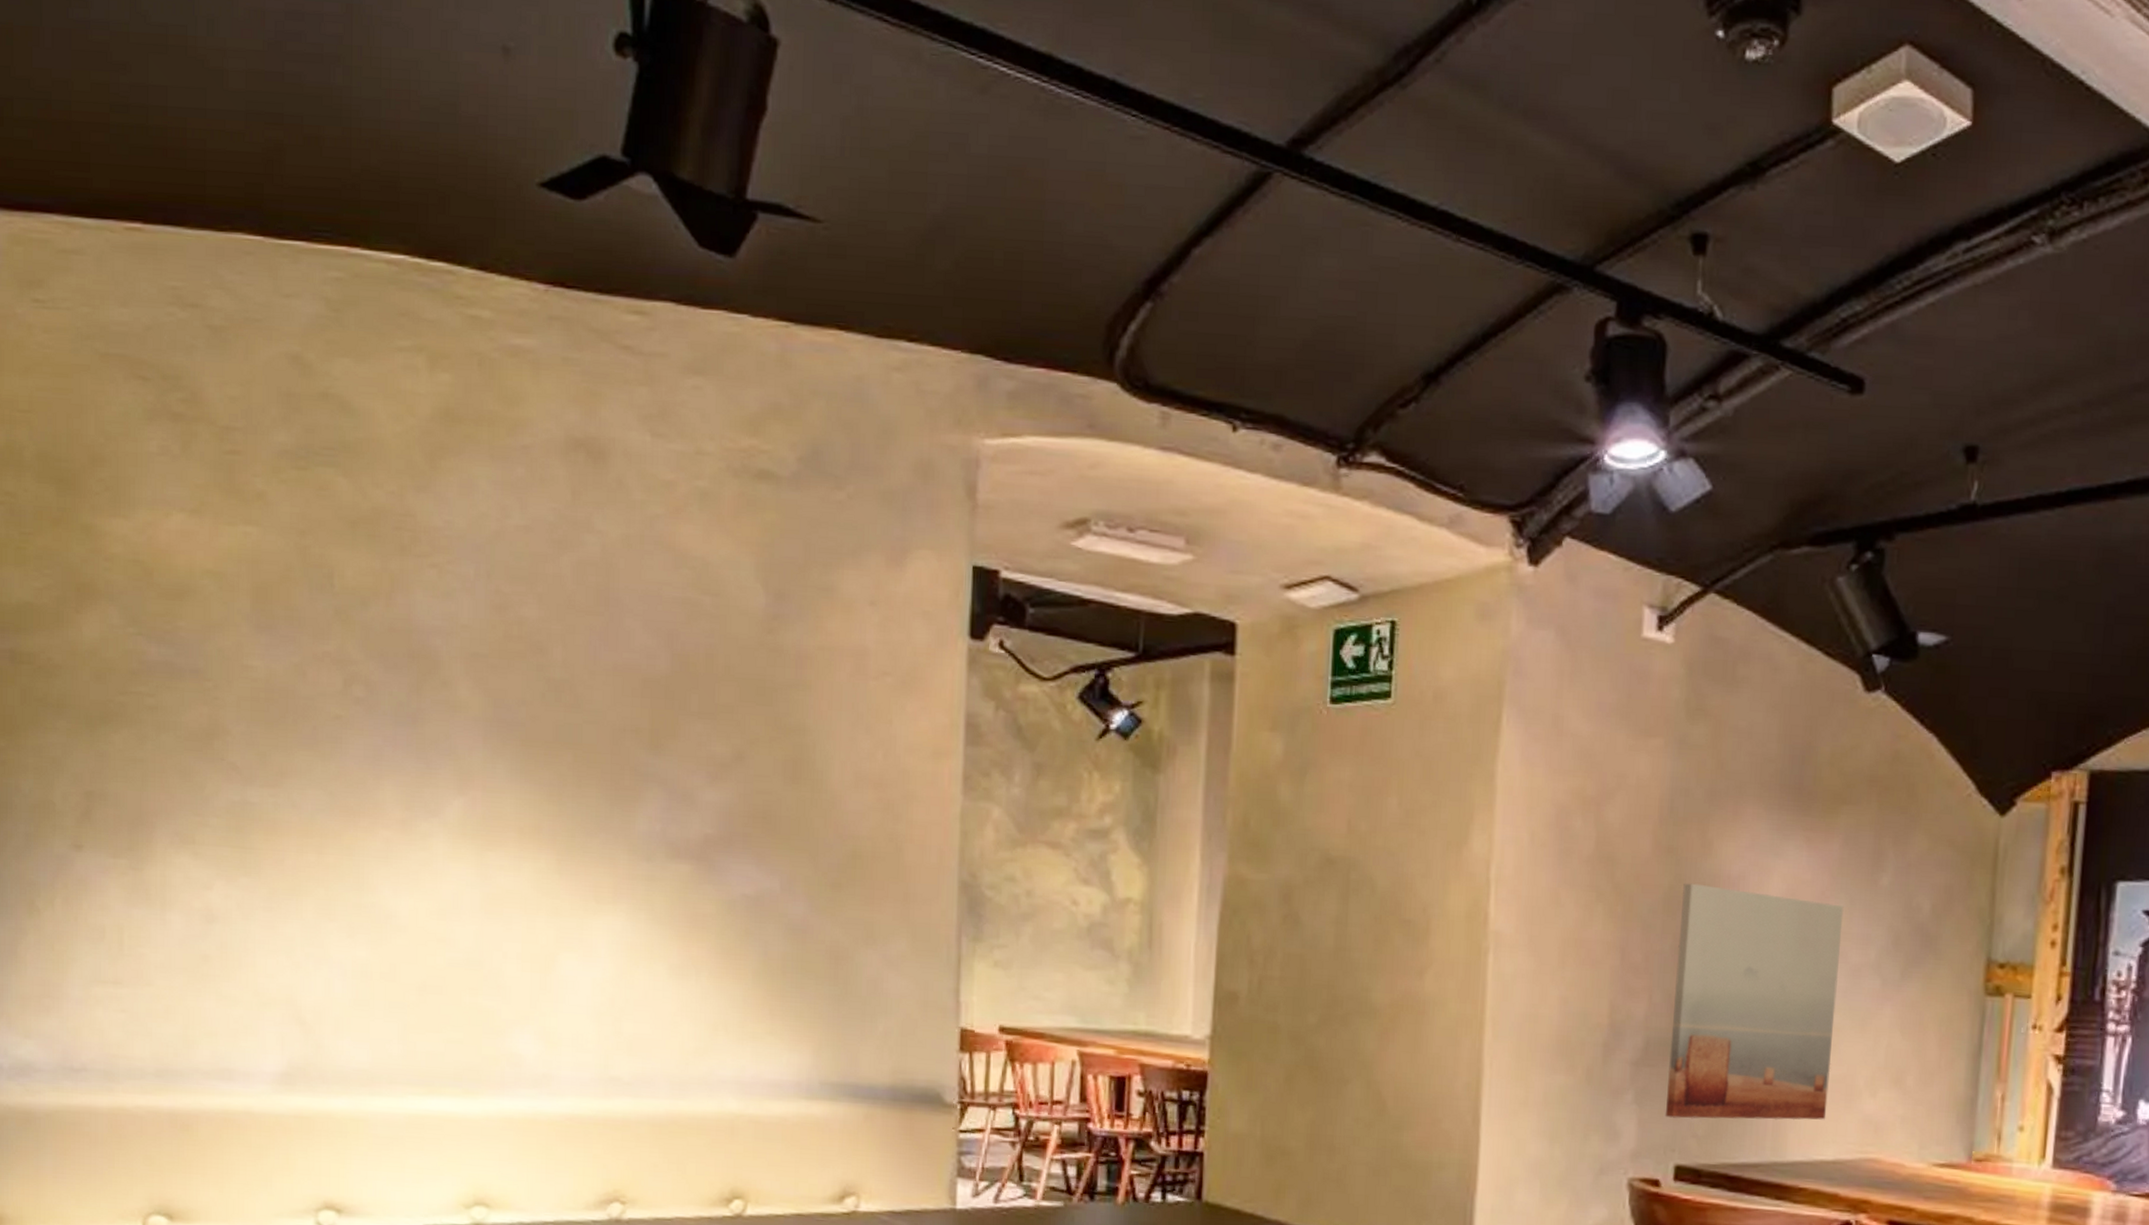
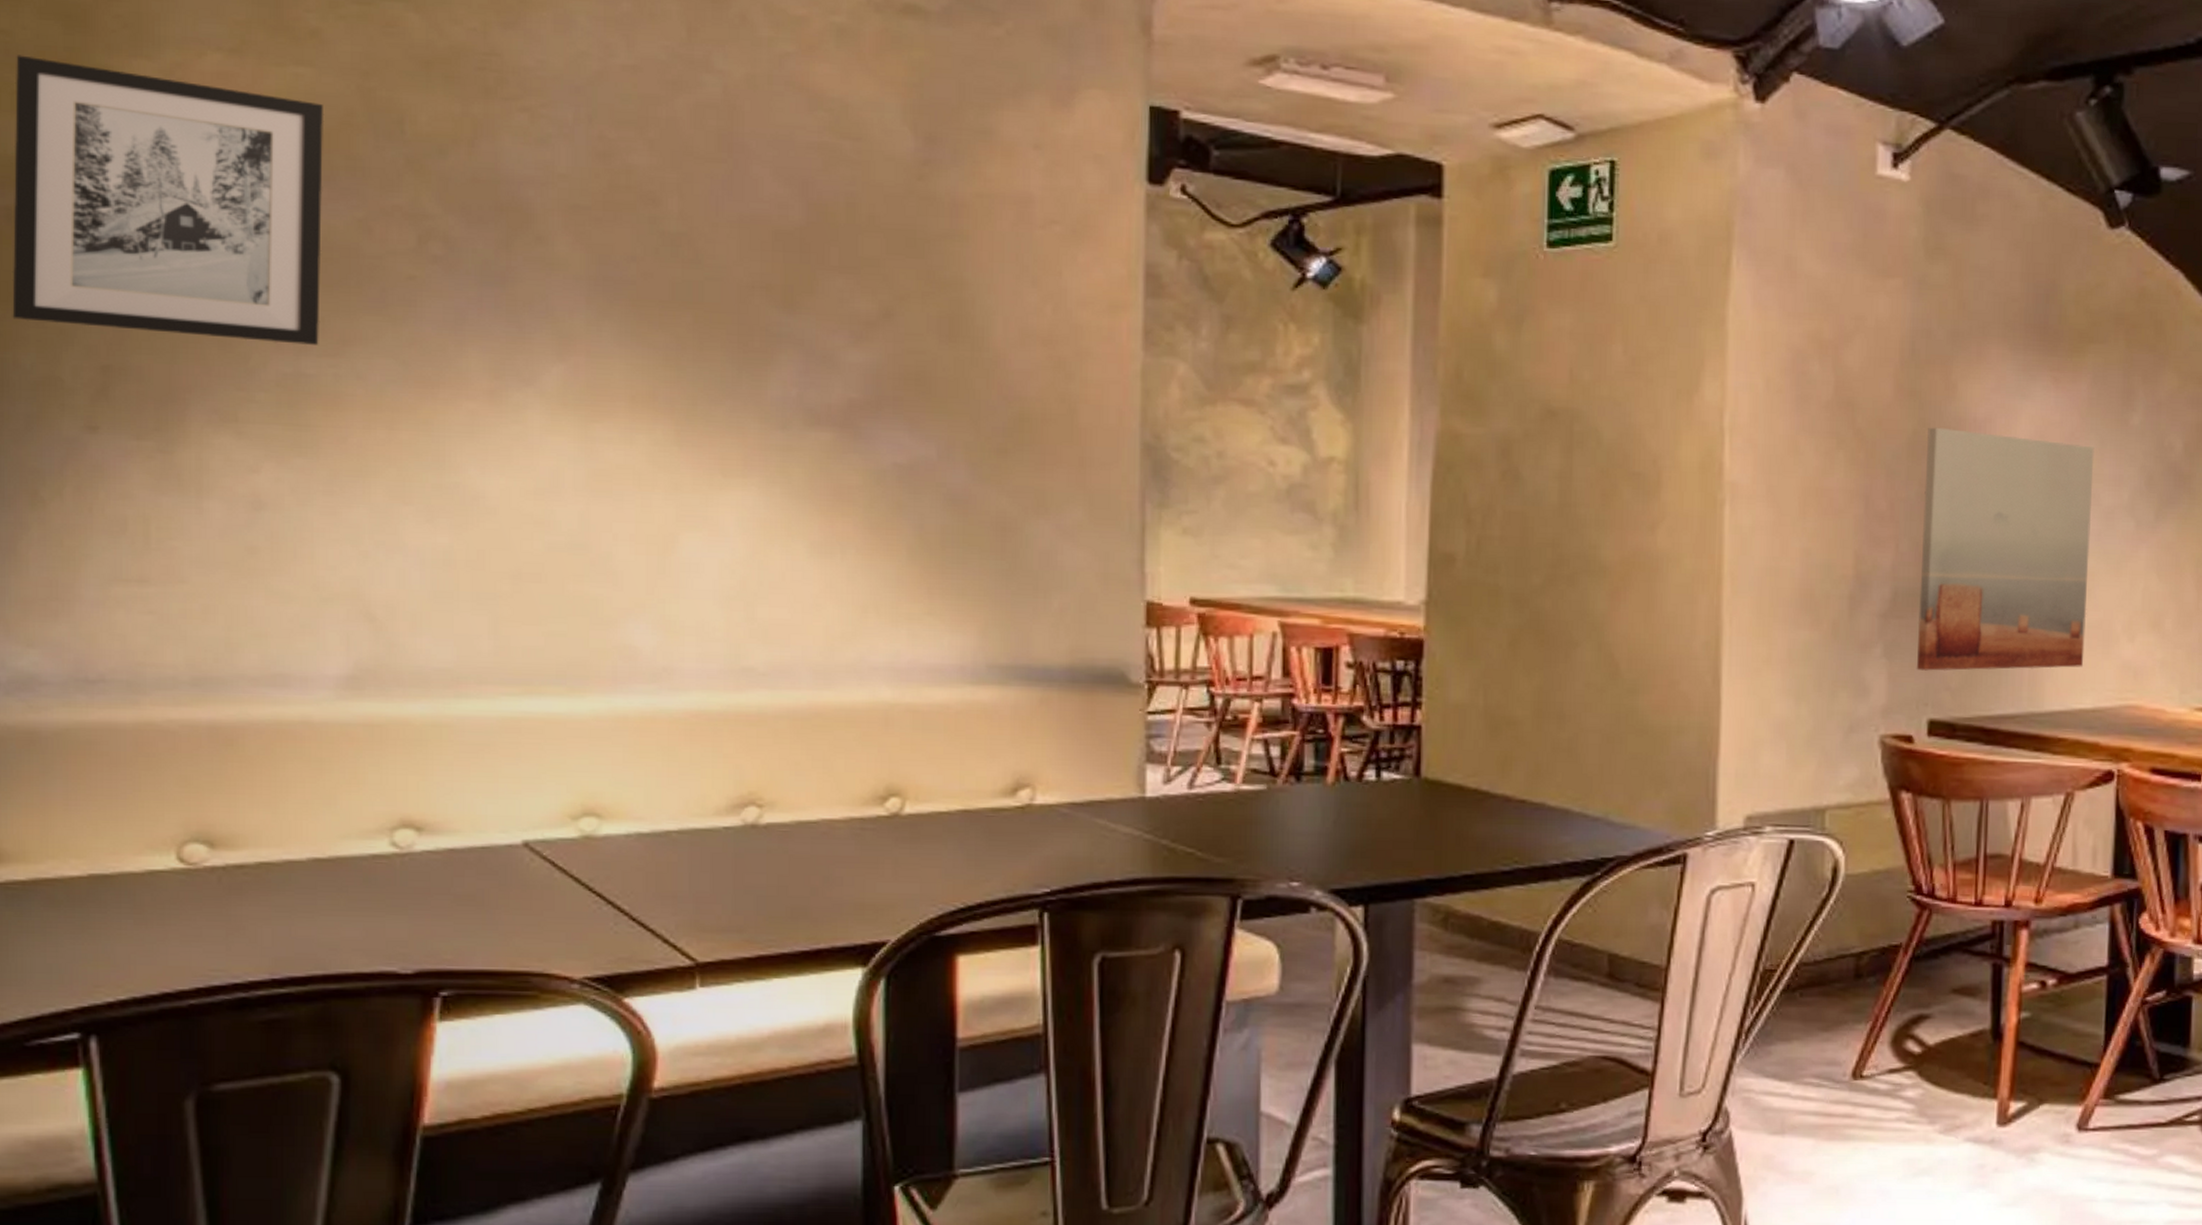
wall art: none [15,514,268,777] -> present [12,55,324,345]

